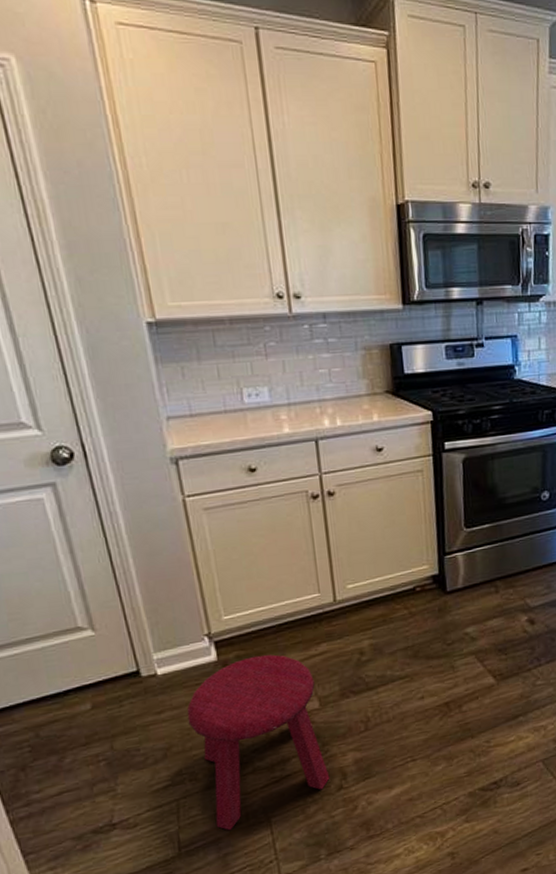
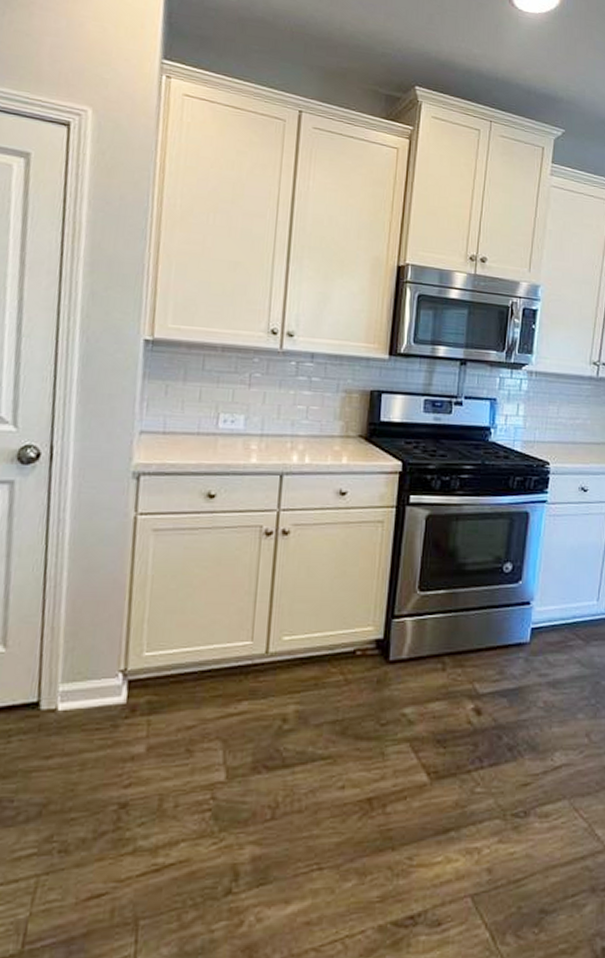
stool: present [186,654,330,831] -> none [73,704,226,929]

